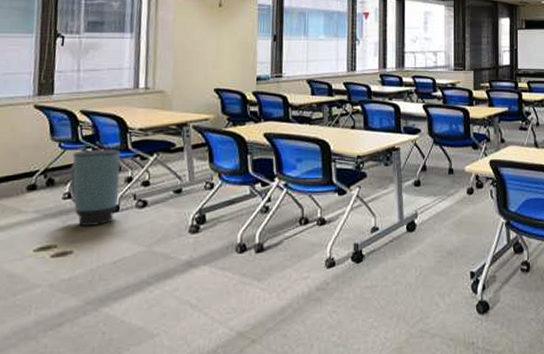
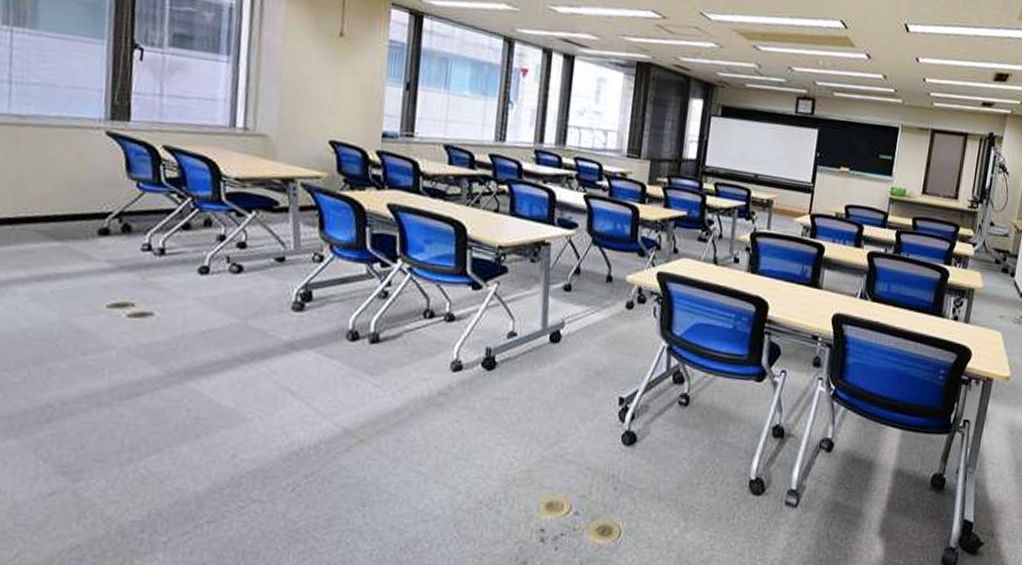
trash can: present [69,149,121,226] -> none [149,195,213,287]

